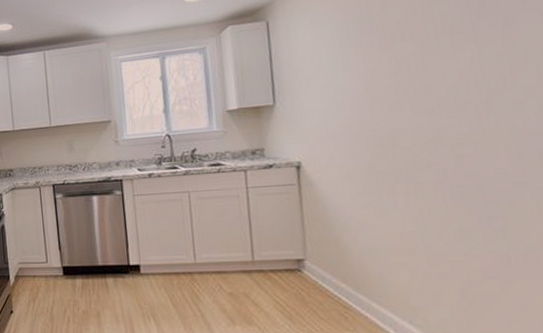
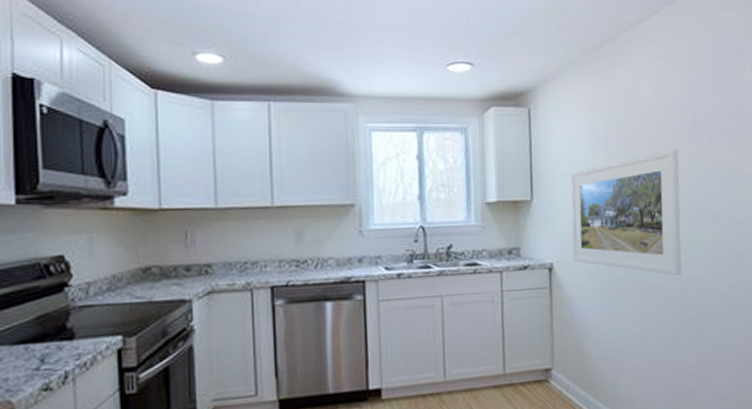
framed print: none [317,36,470,171] -> present [570,149,682,276]

